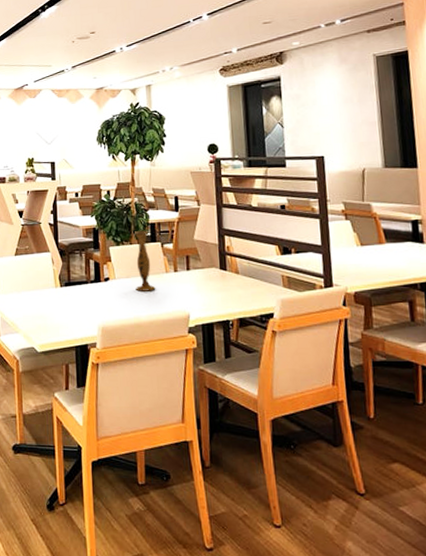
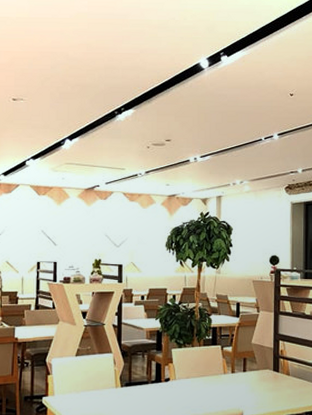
vase: present [134,231,156,291] -> none [194,334,214,391]

